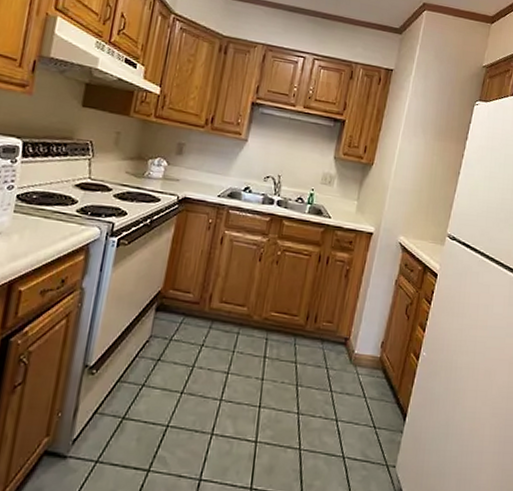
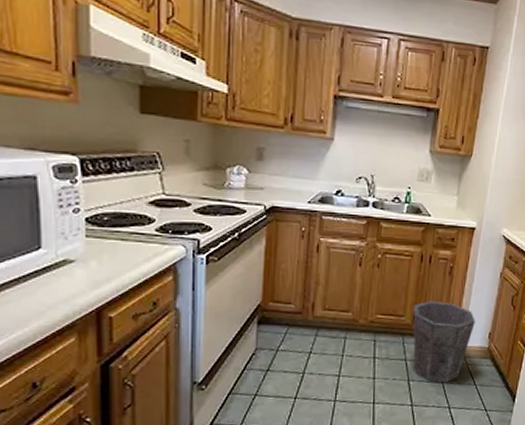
waste bin: none [303,302,368,392] -> present [413,300,475,383]

